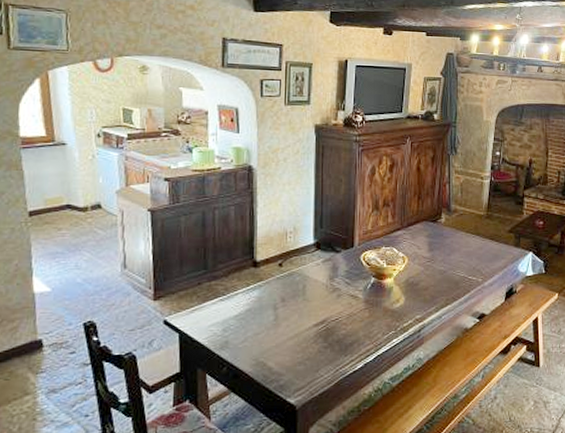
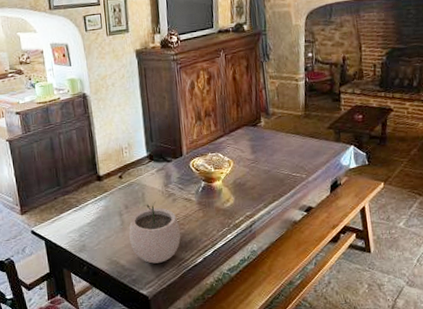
plant pot: none [282,295,342,368] -> present [129,200,181,264]

